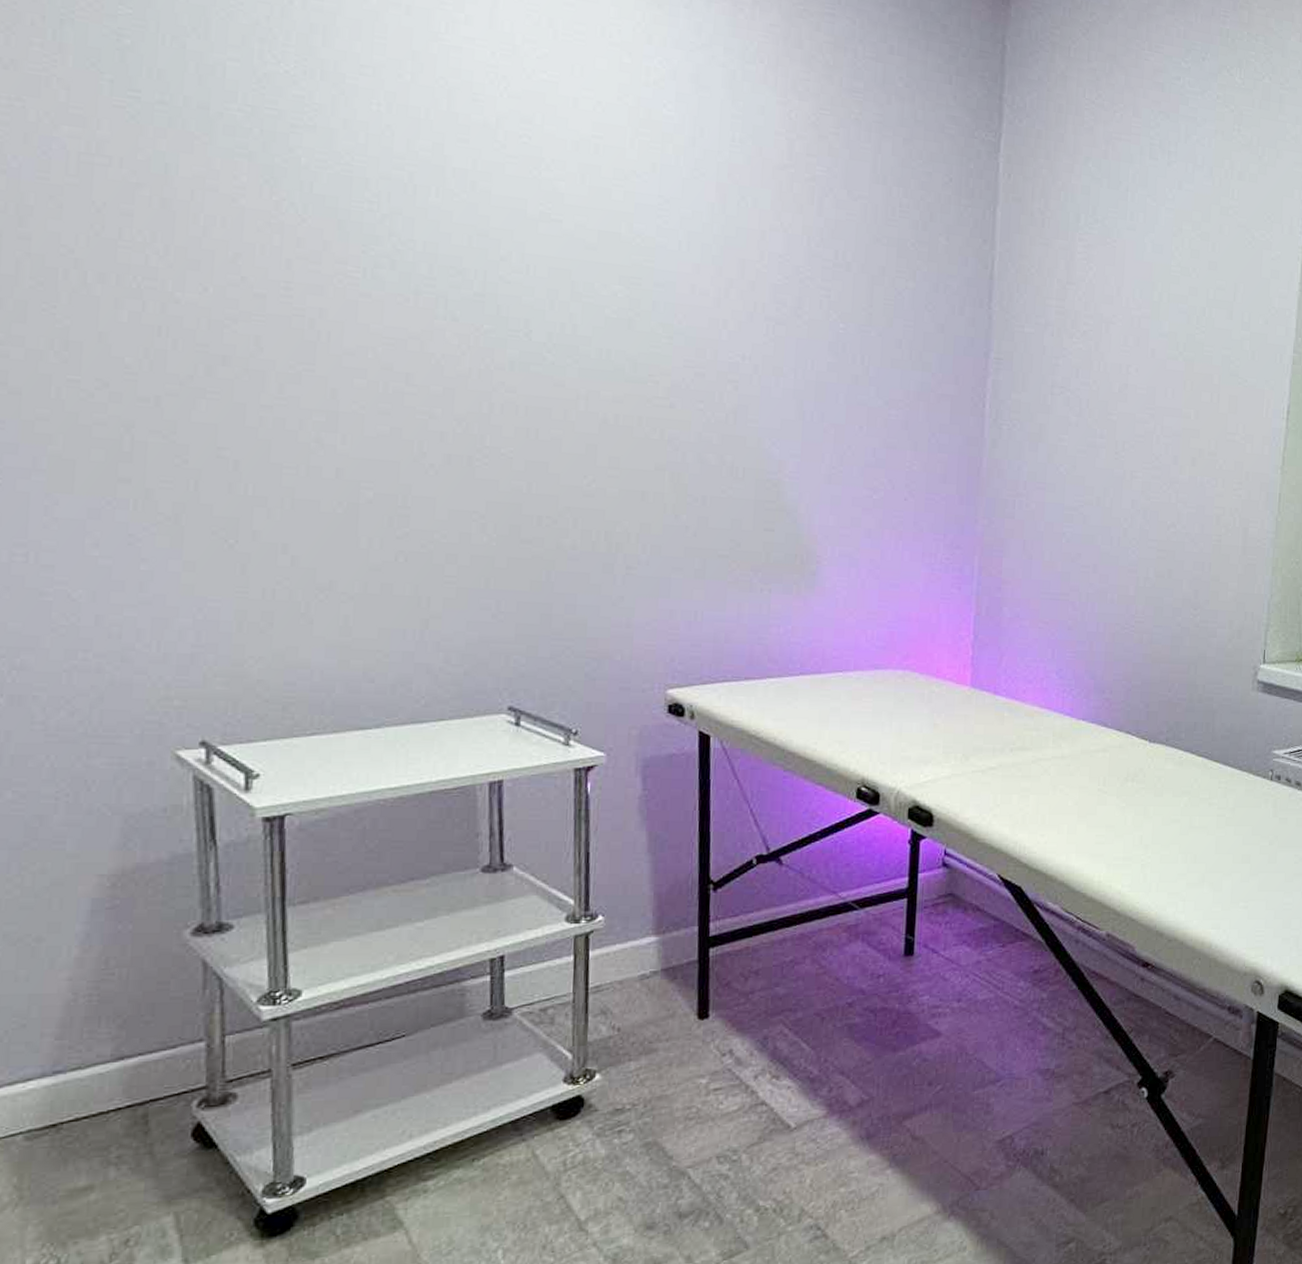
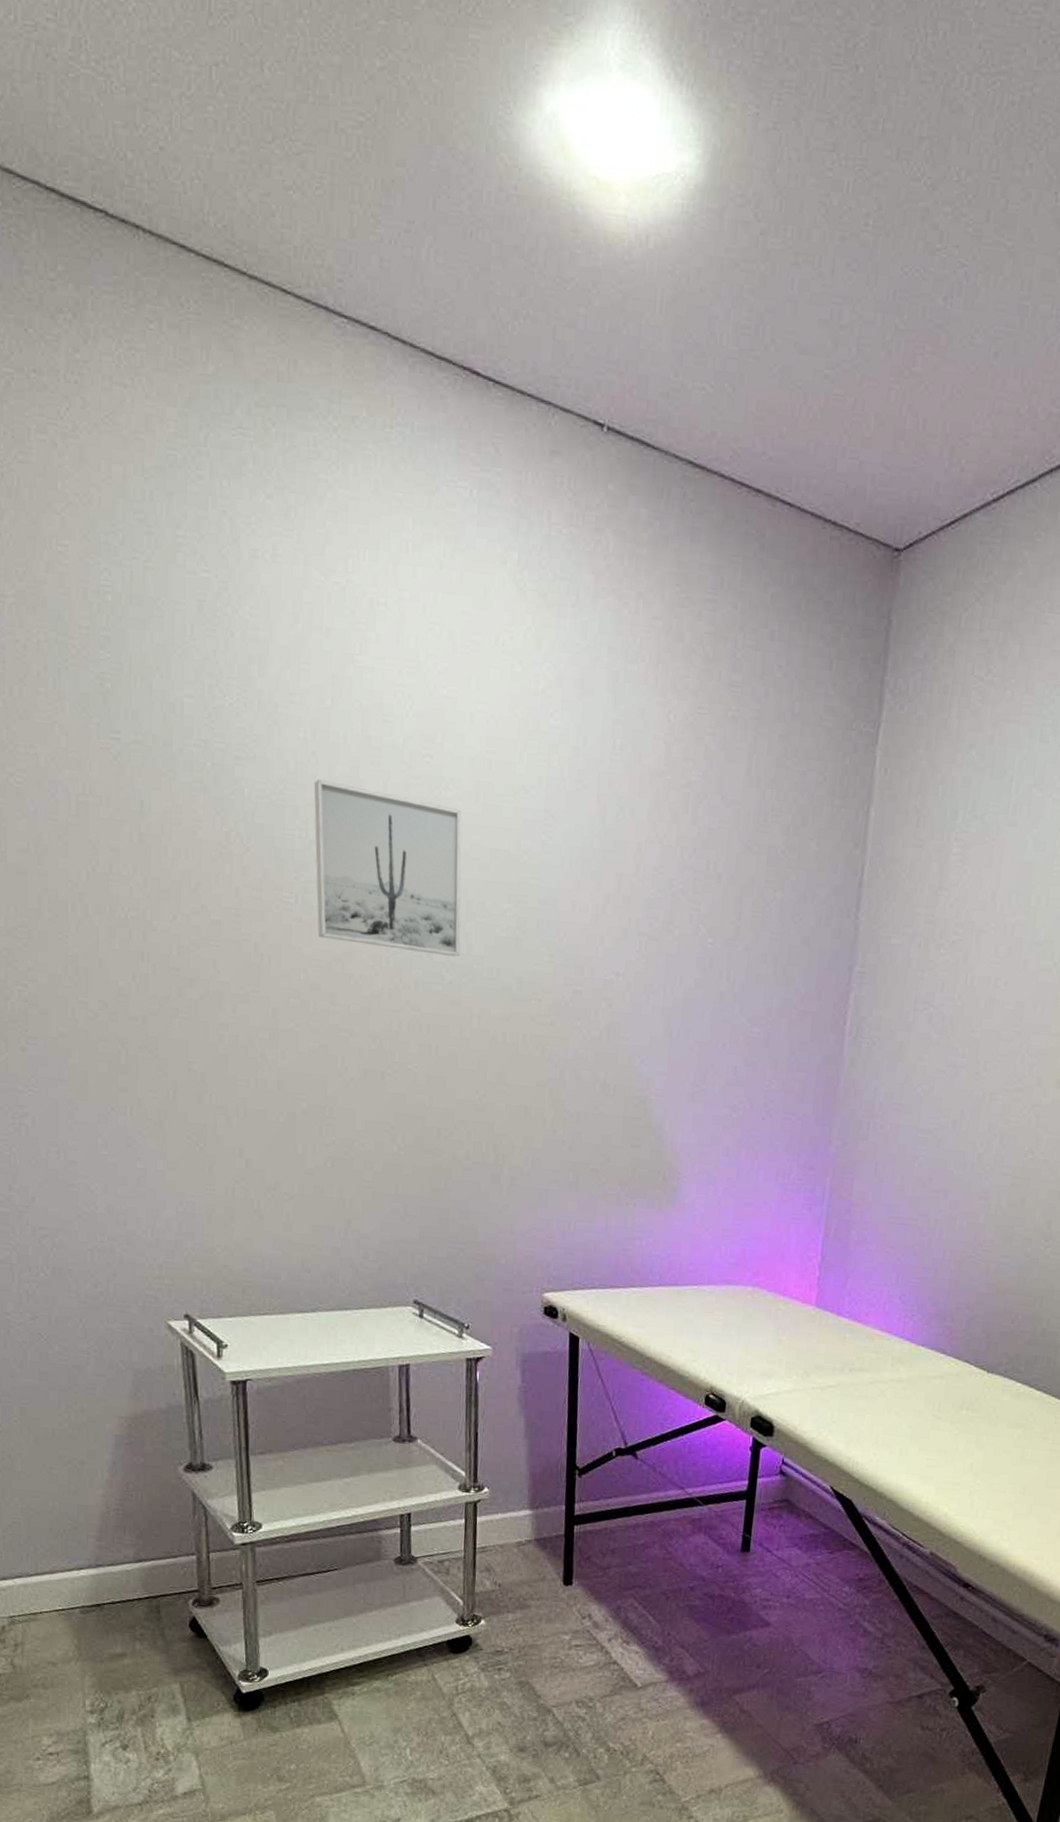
wall art: none [388,153,565,337] -> present [313,780,461,957]

